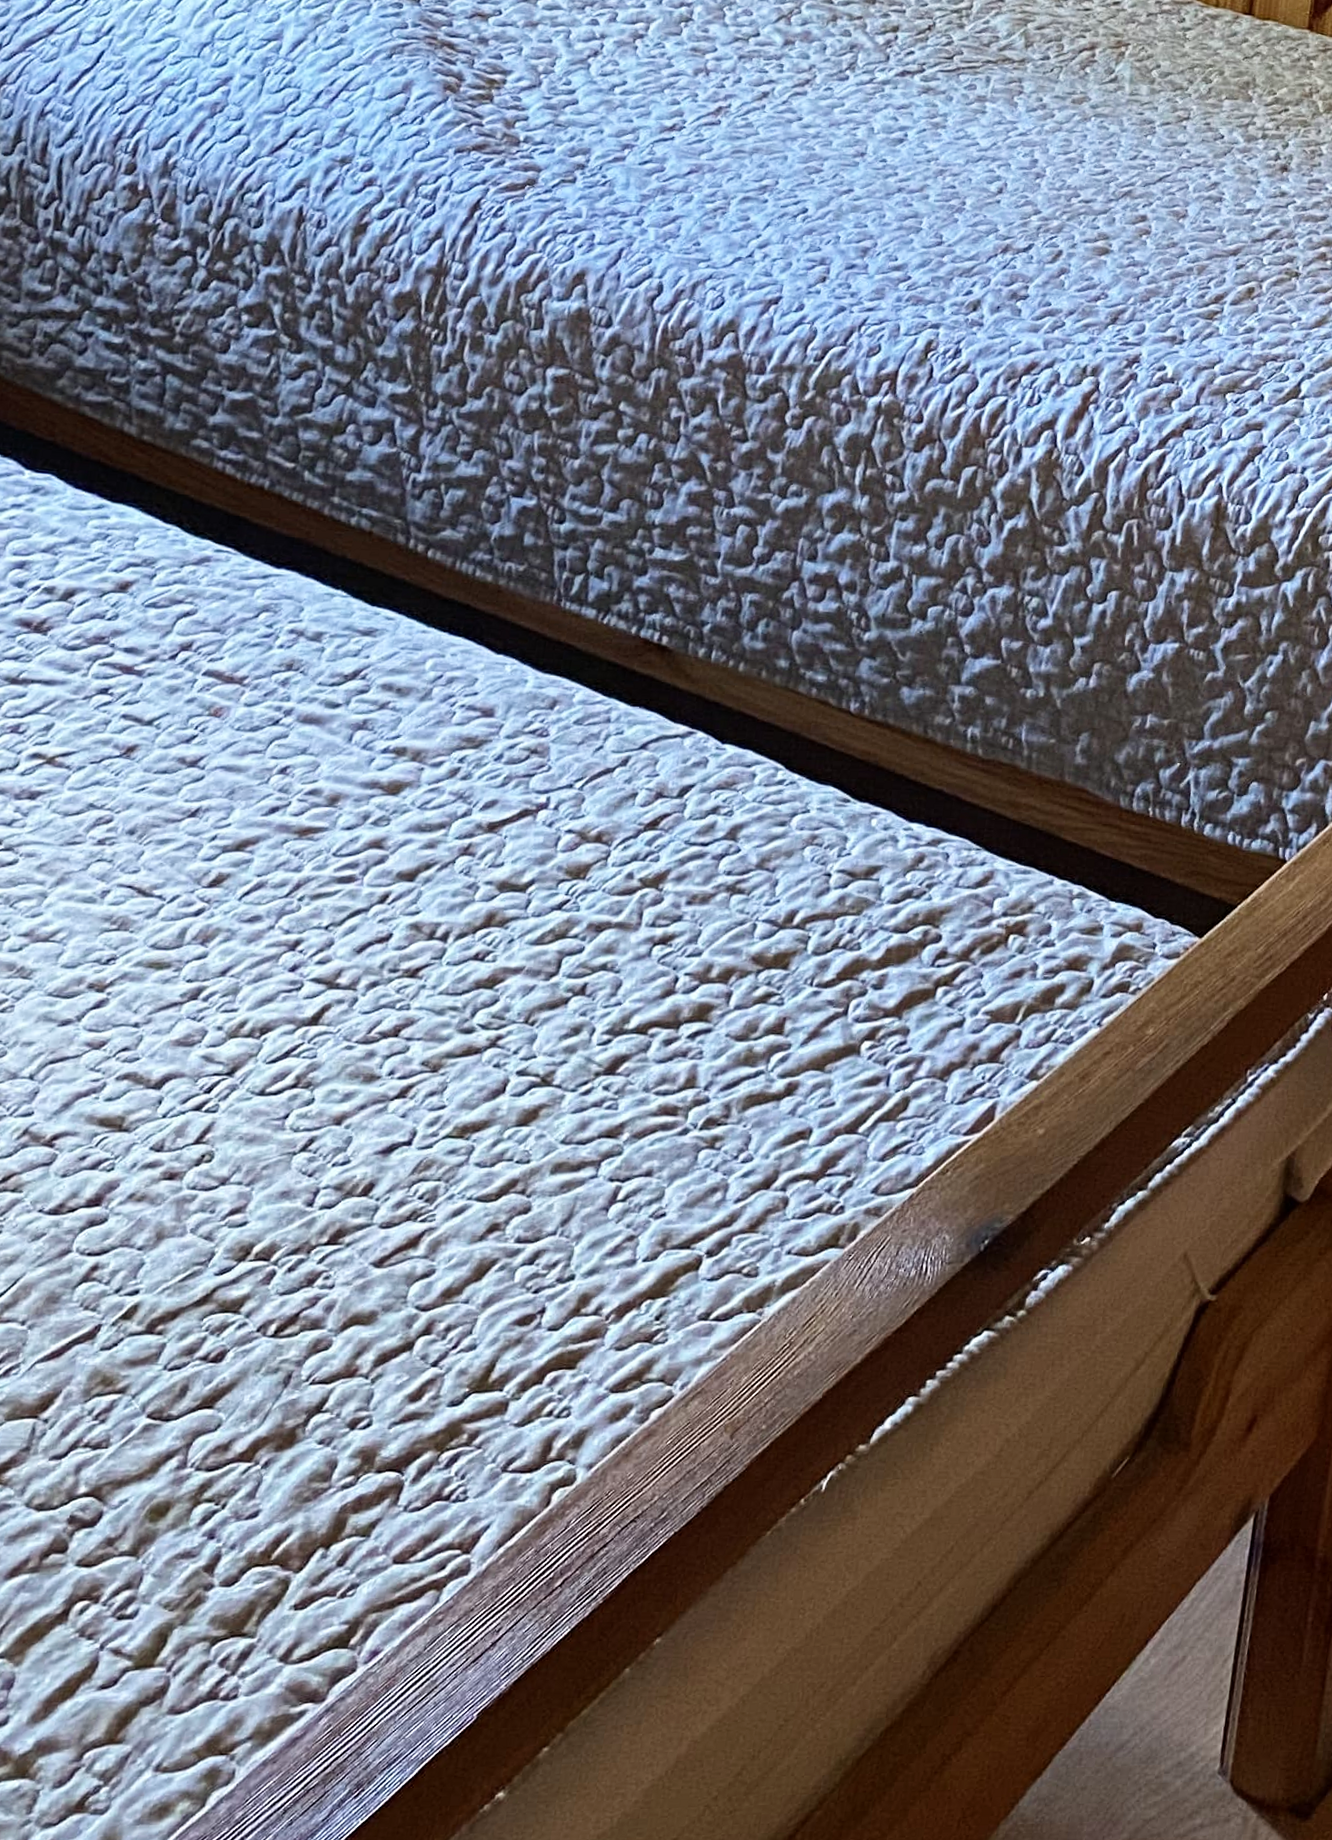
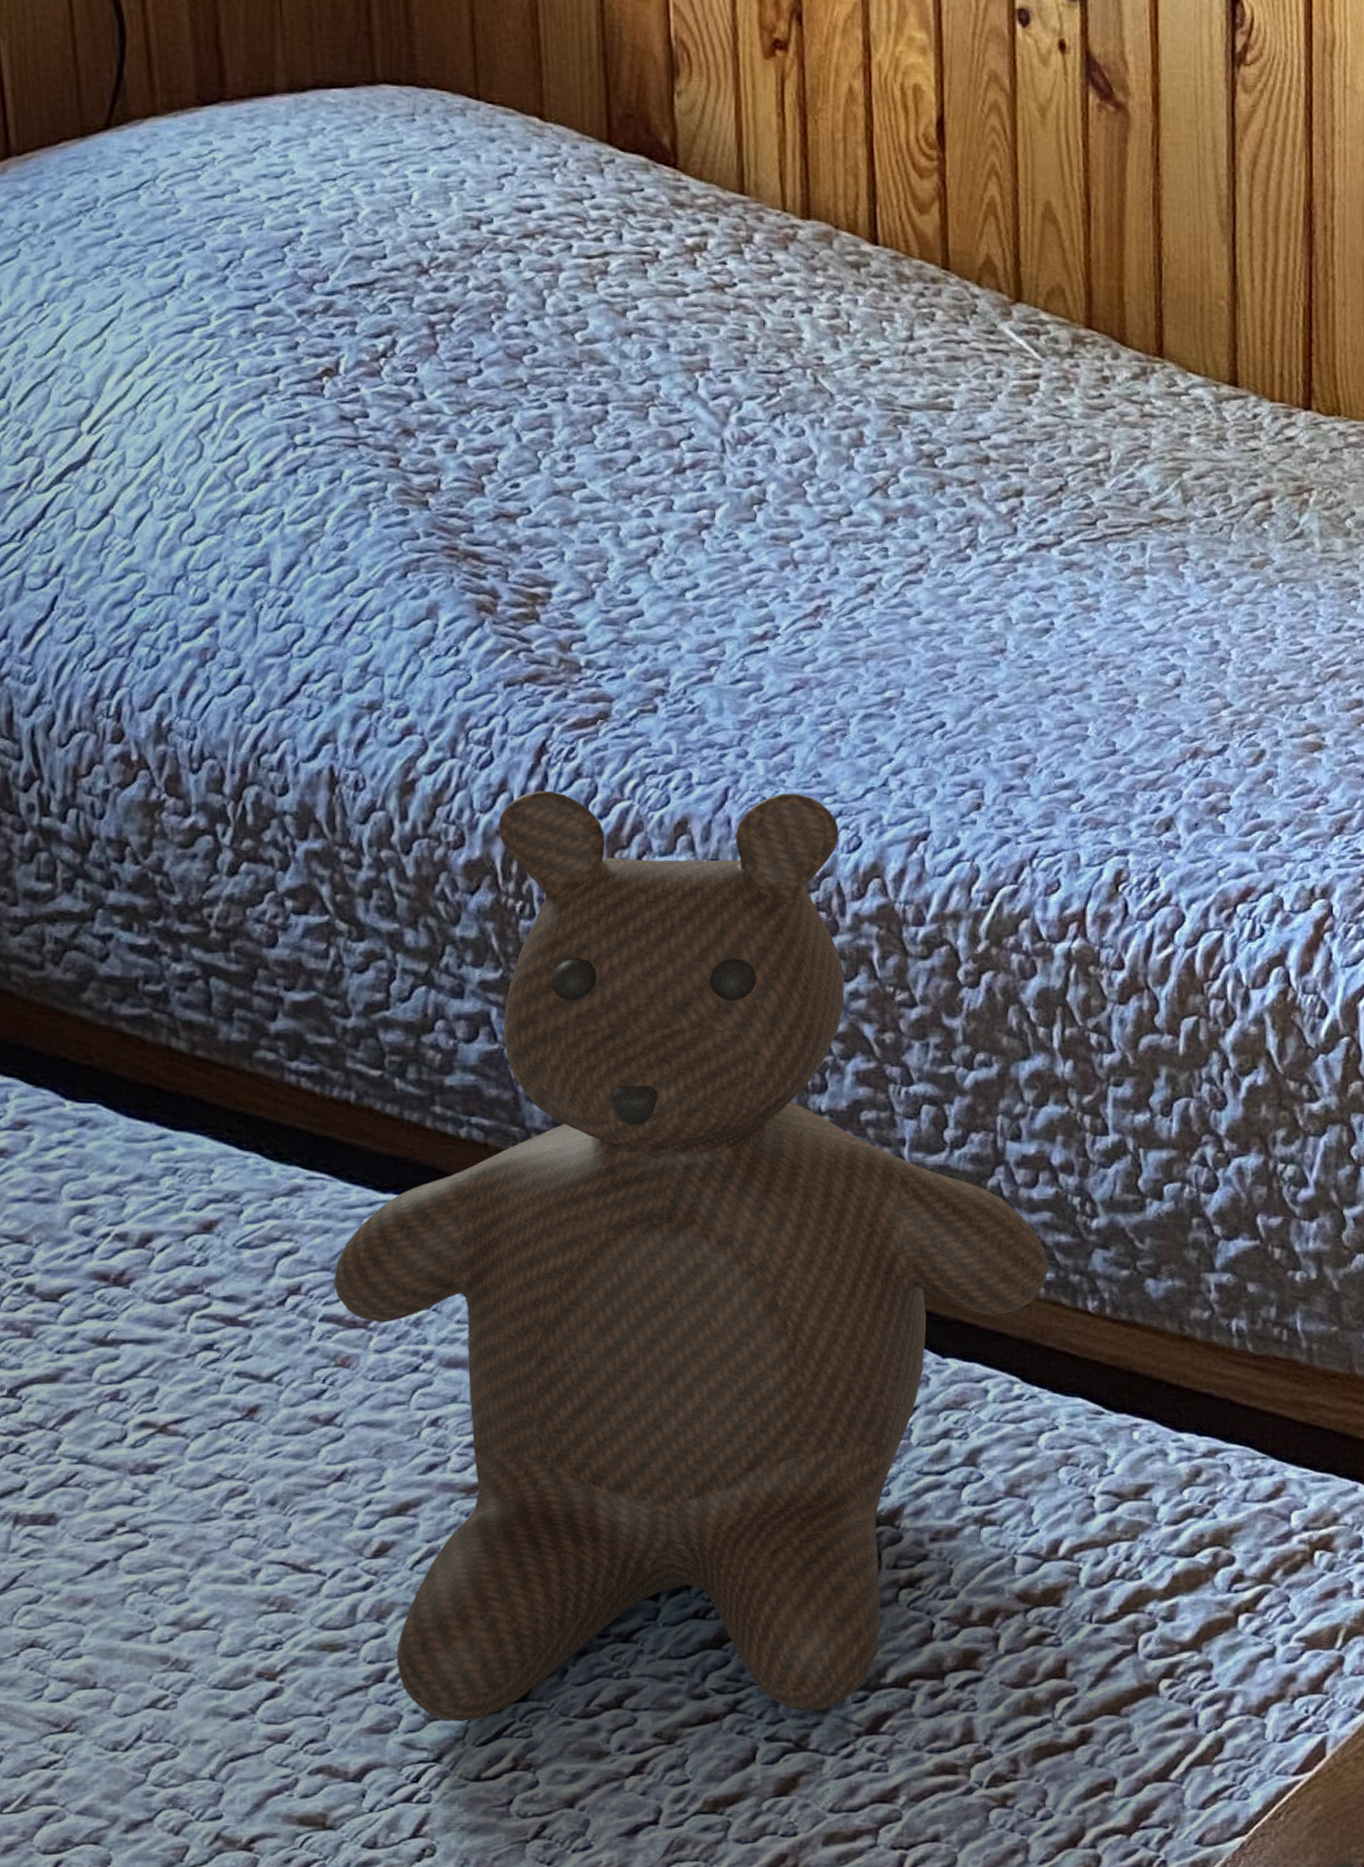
teddy bear: none [211,239,823,1050] -> present [333,790,1049,1721]

